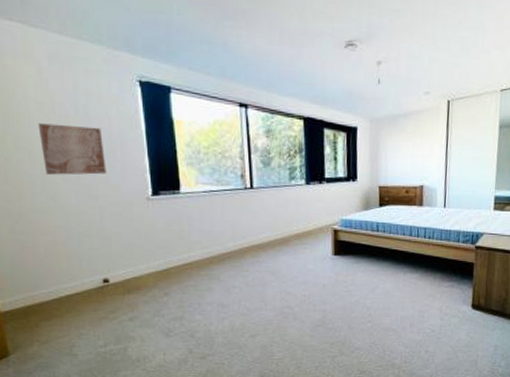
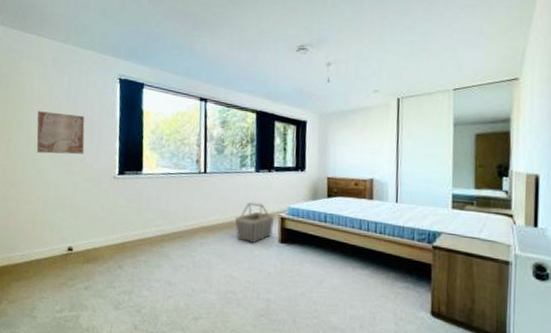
basket: none [286,216,328,258] -> present [234,202,275,244]

